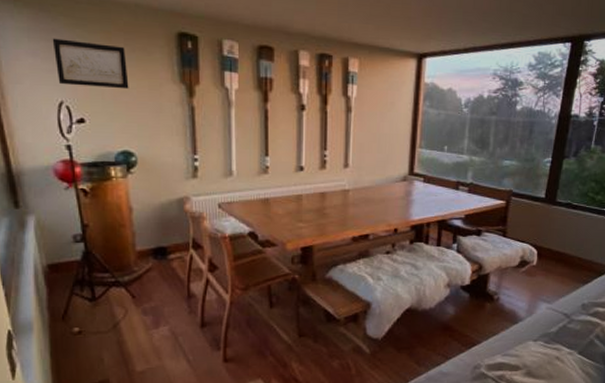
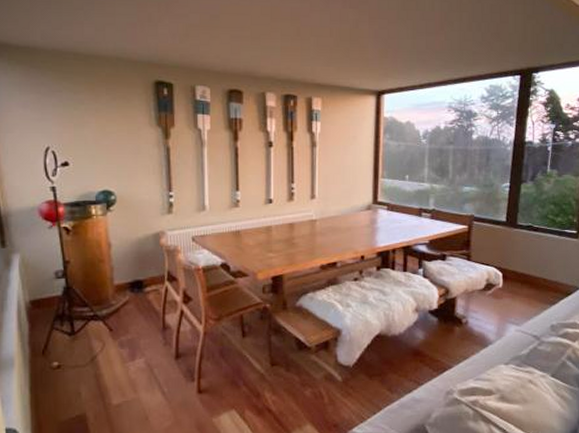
wall art: present [52,38,129,90] -> none [41,91,110,134]

